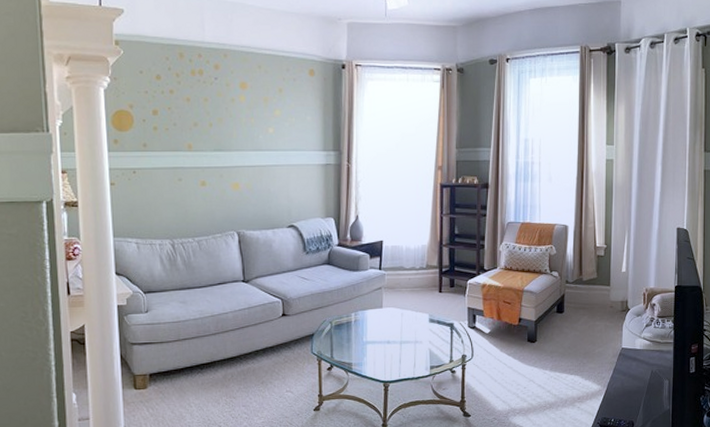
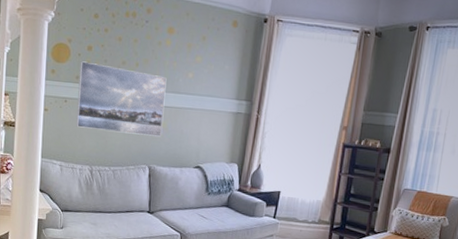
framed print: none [146,127,248,200] -> present [76,61,167,137]

